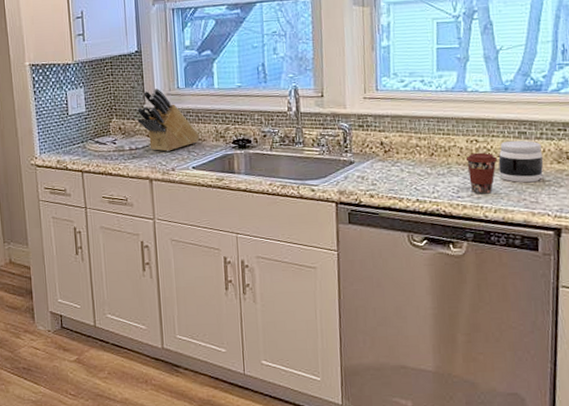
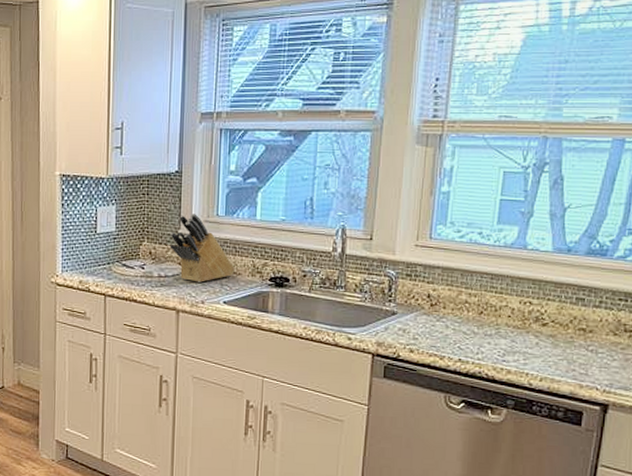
coffee cup: present [466,152,498,194] -> none [517,315,551,361]
jar: present [498,140,544,183] -> none [550,306,600,353]

